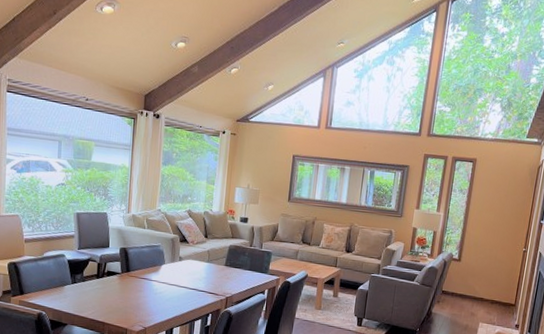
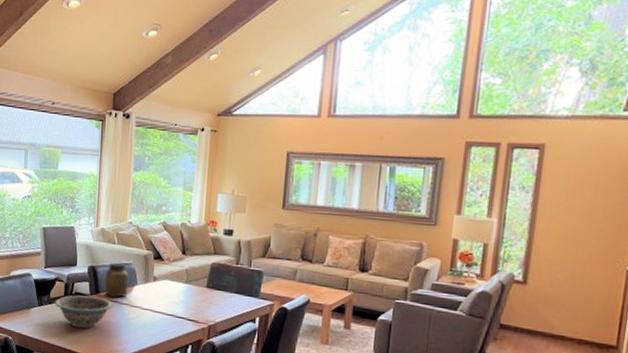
decorative bowl: none [88,273,143,303] -> present [55,295,113,328]
jar: none [134,244,157,276] -> present [104,261,129,298]

